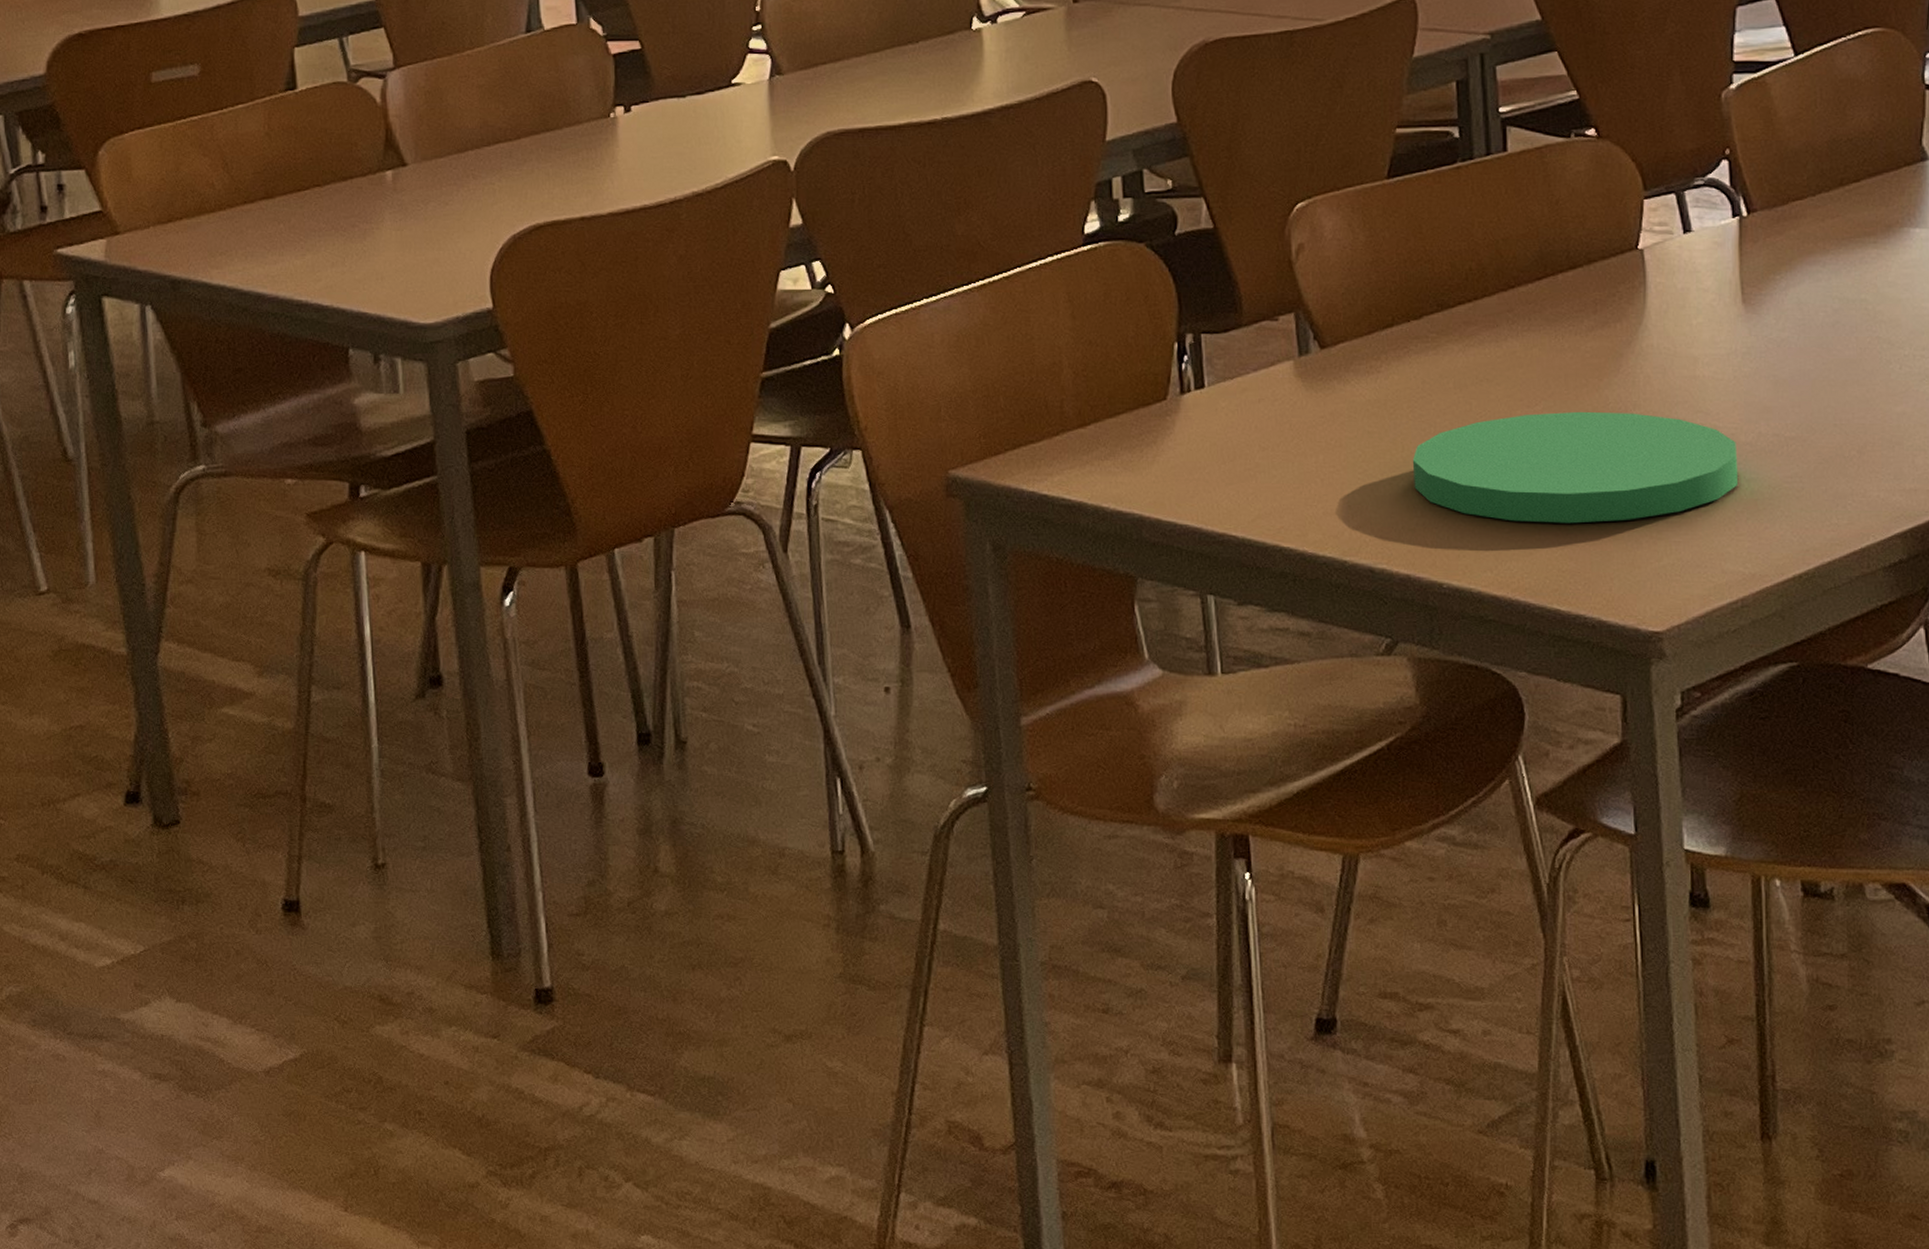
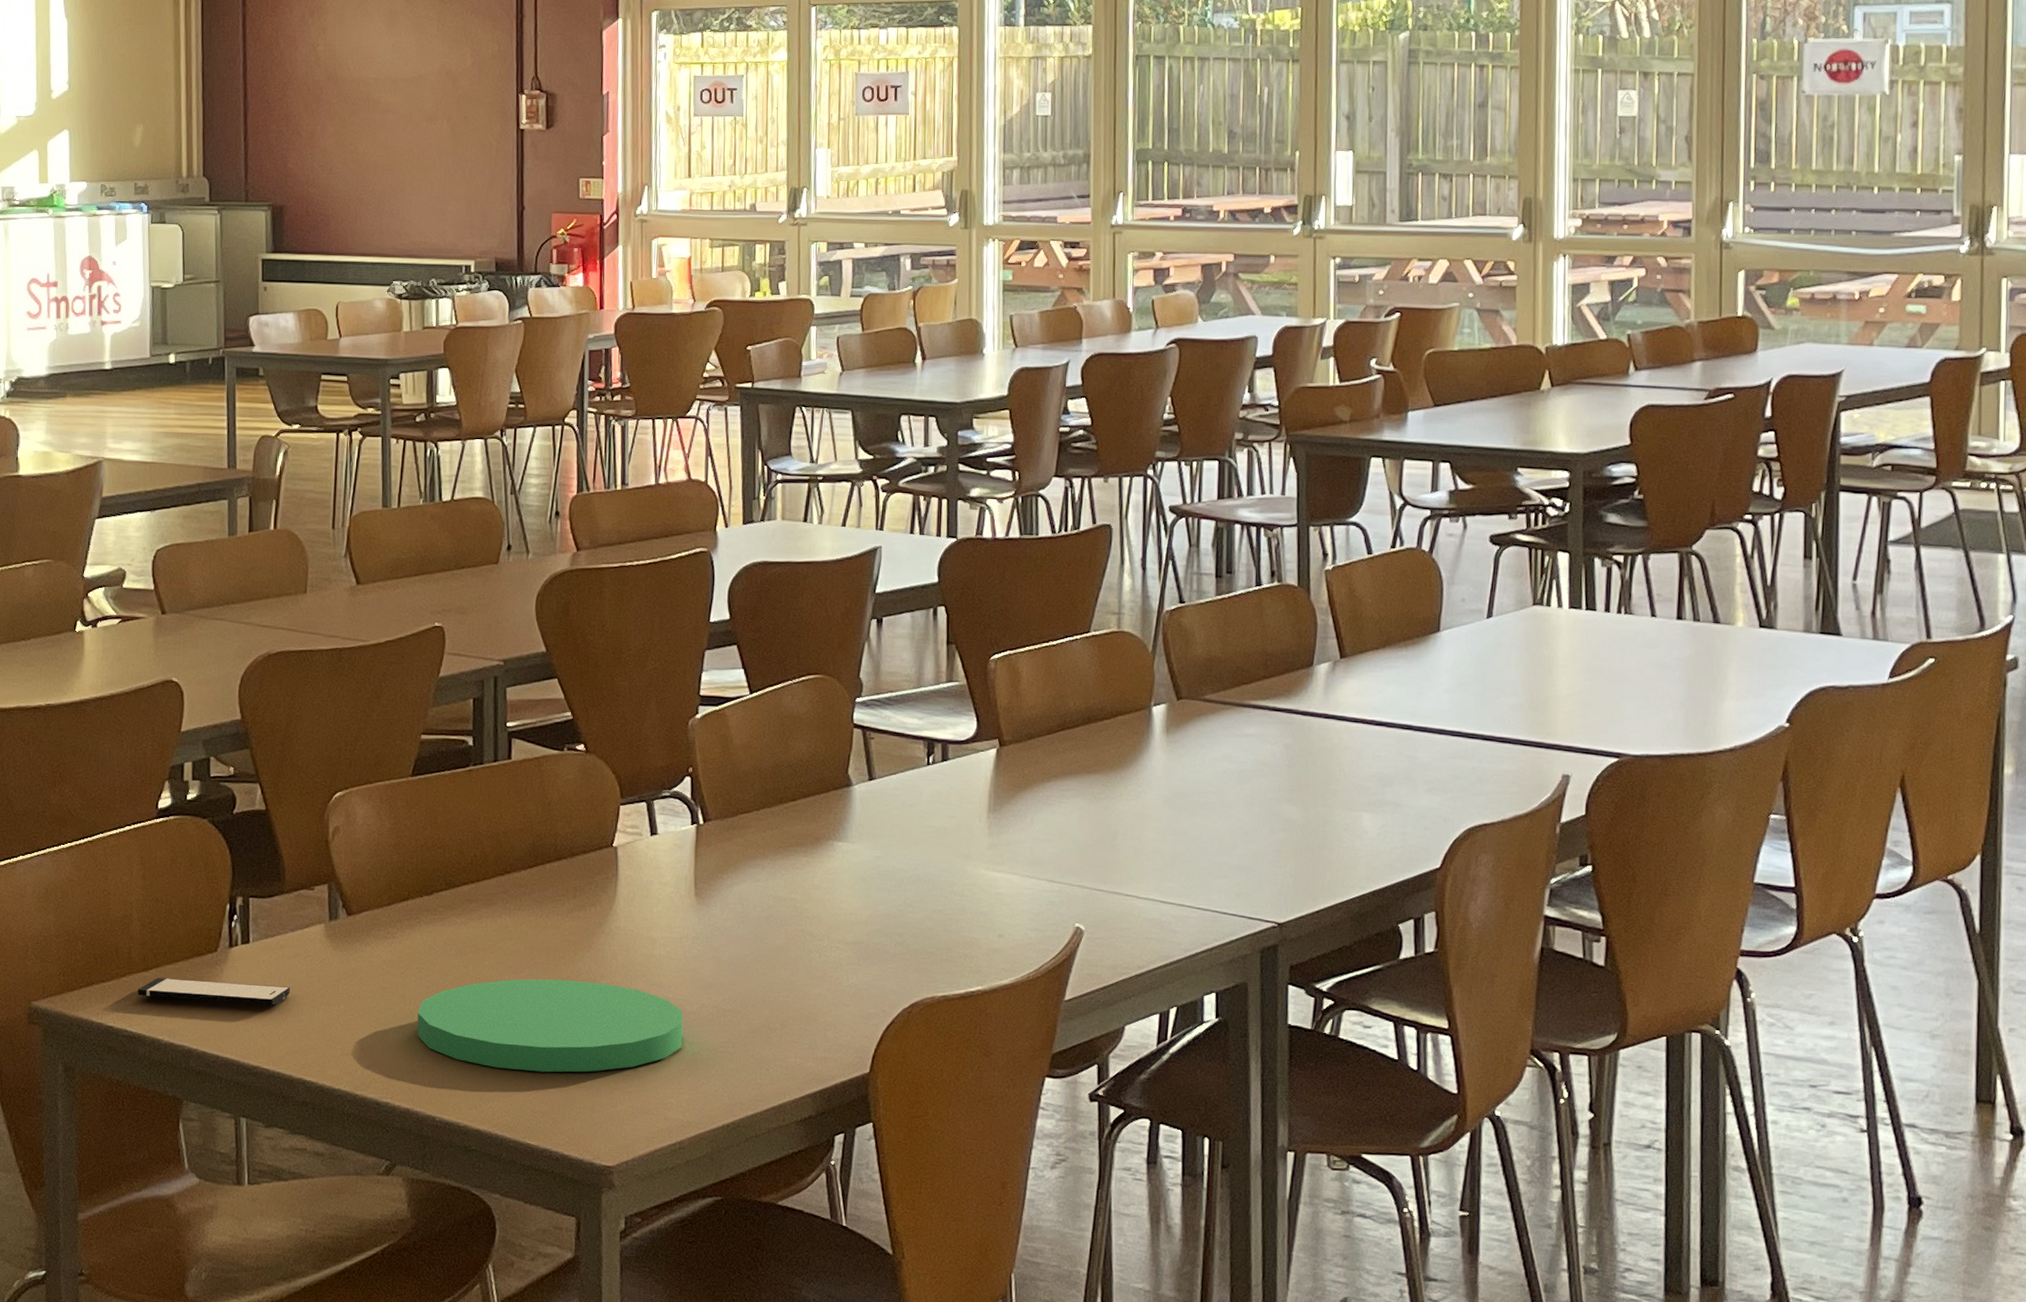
smartphone: none [1074,434,1257,460] -> present [137,978,290,1006]

